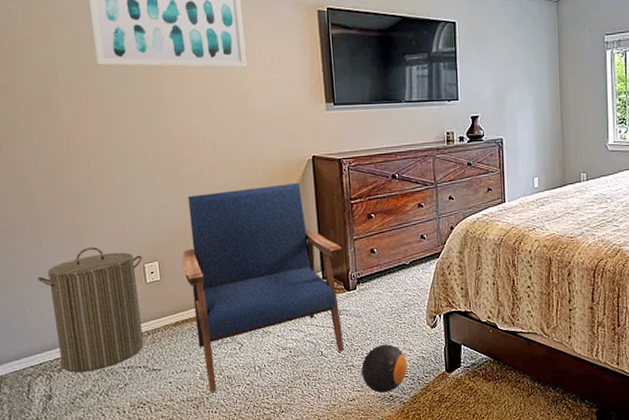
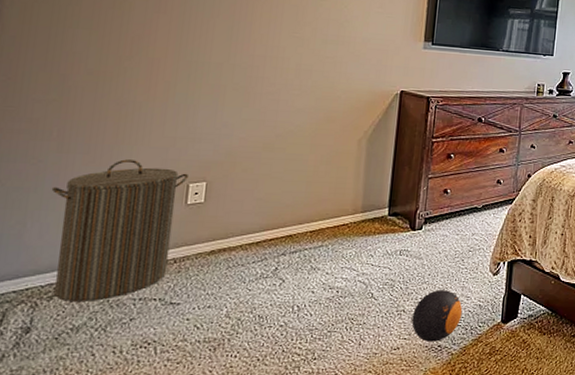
armchair: present [182,182,345,392] -> none [232,114,415,333]

